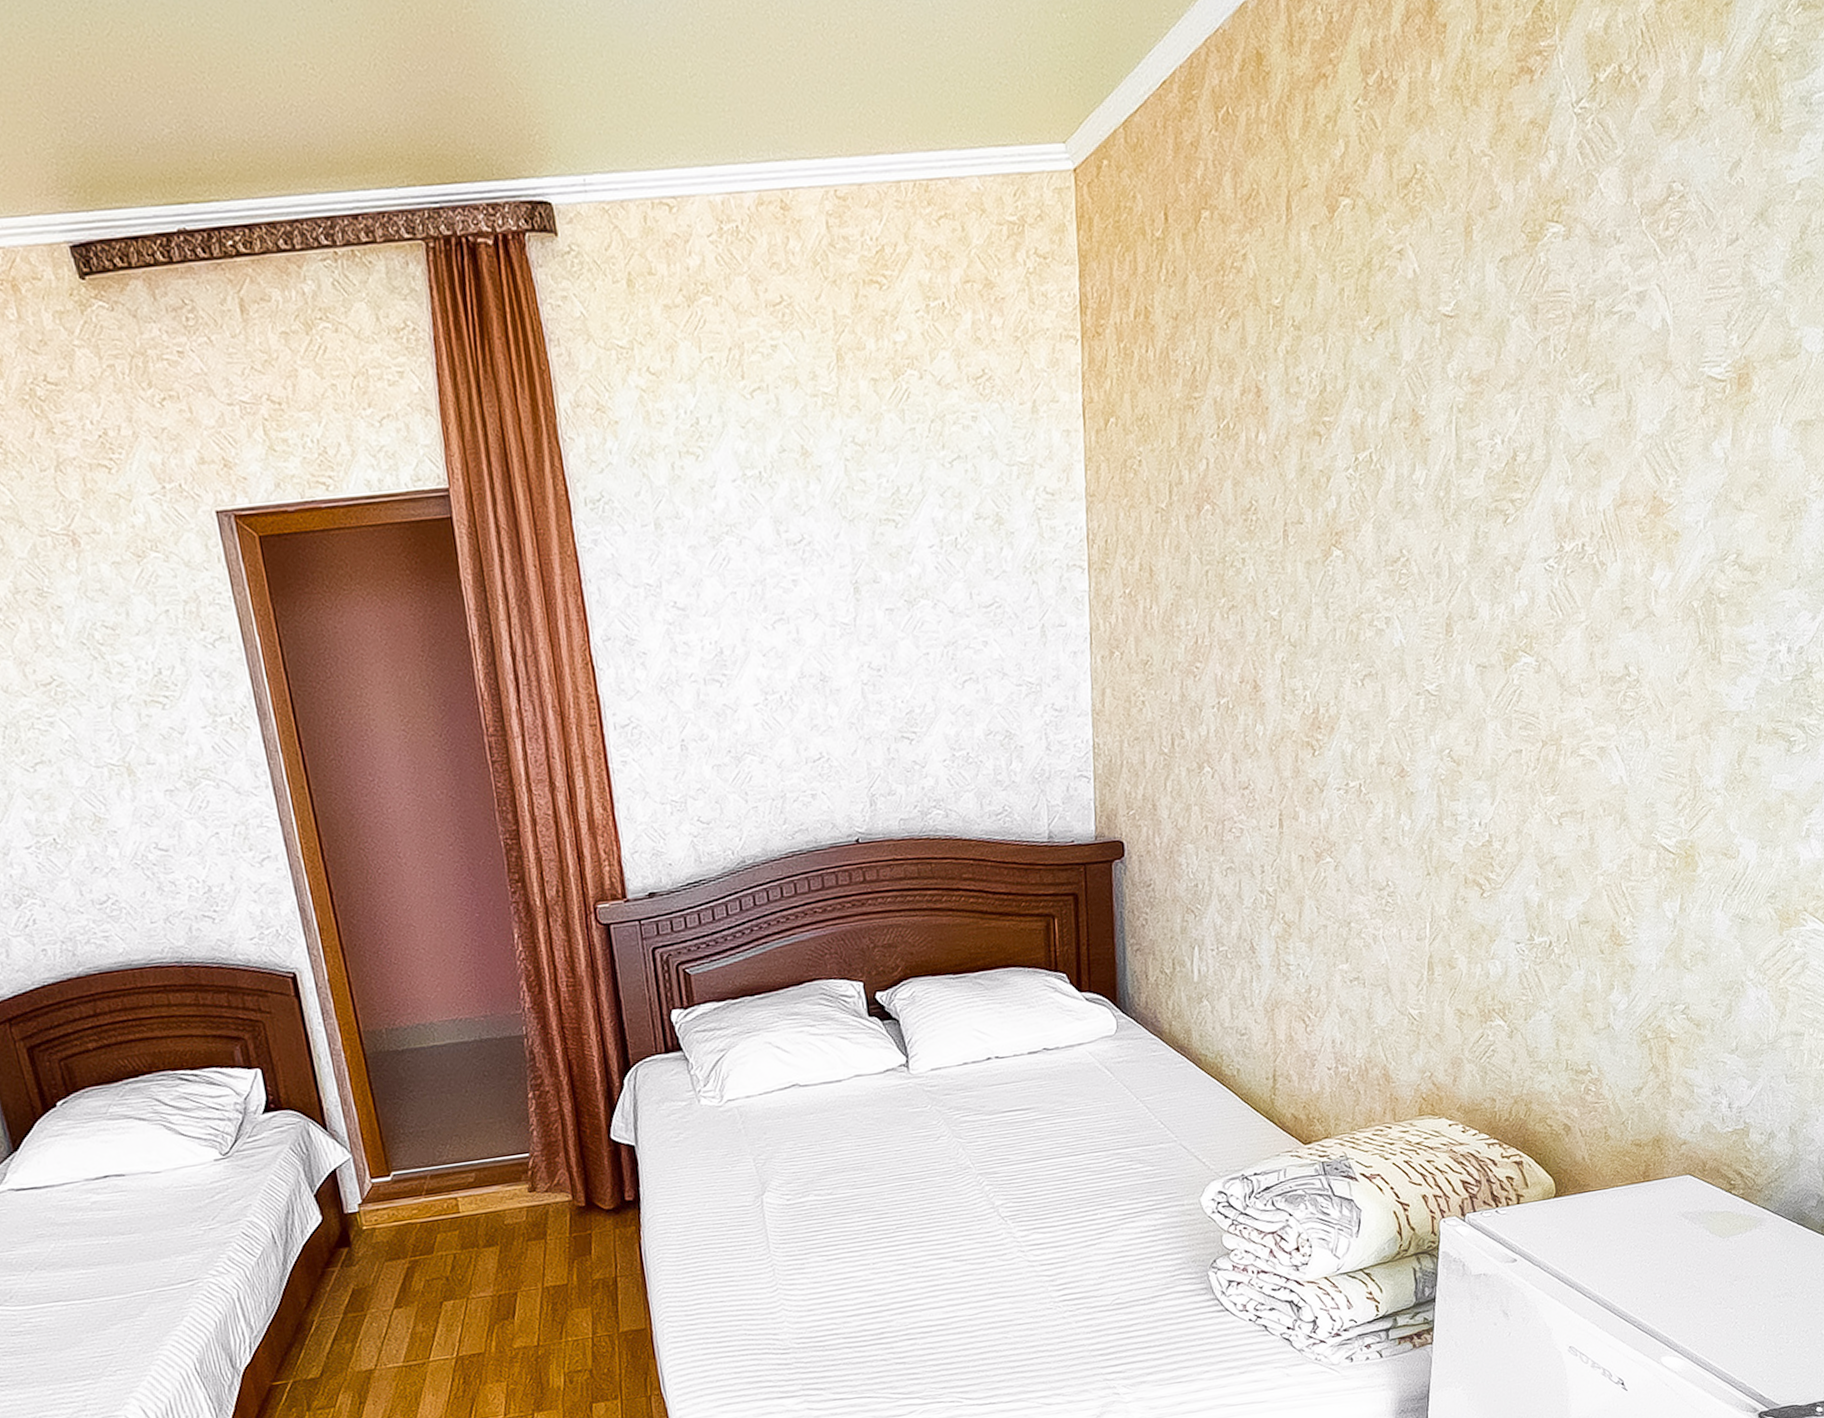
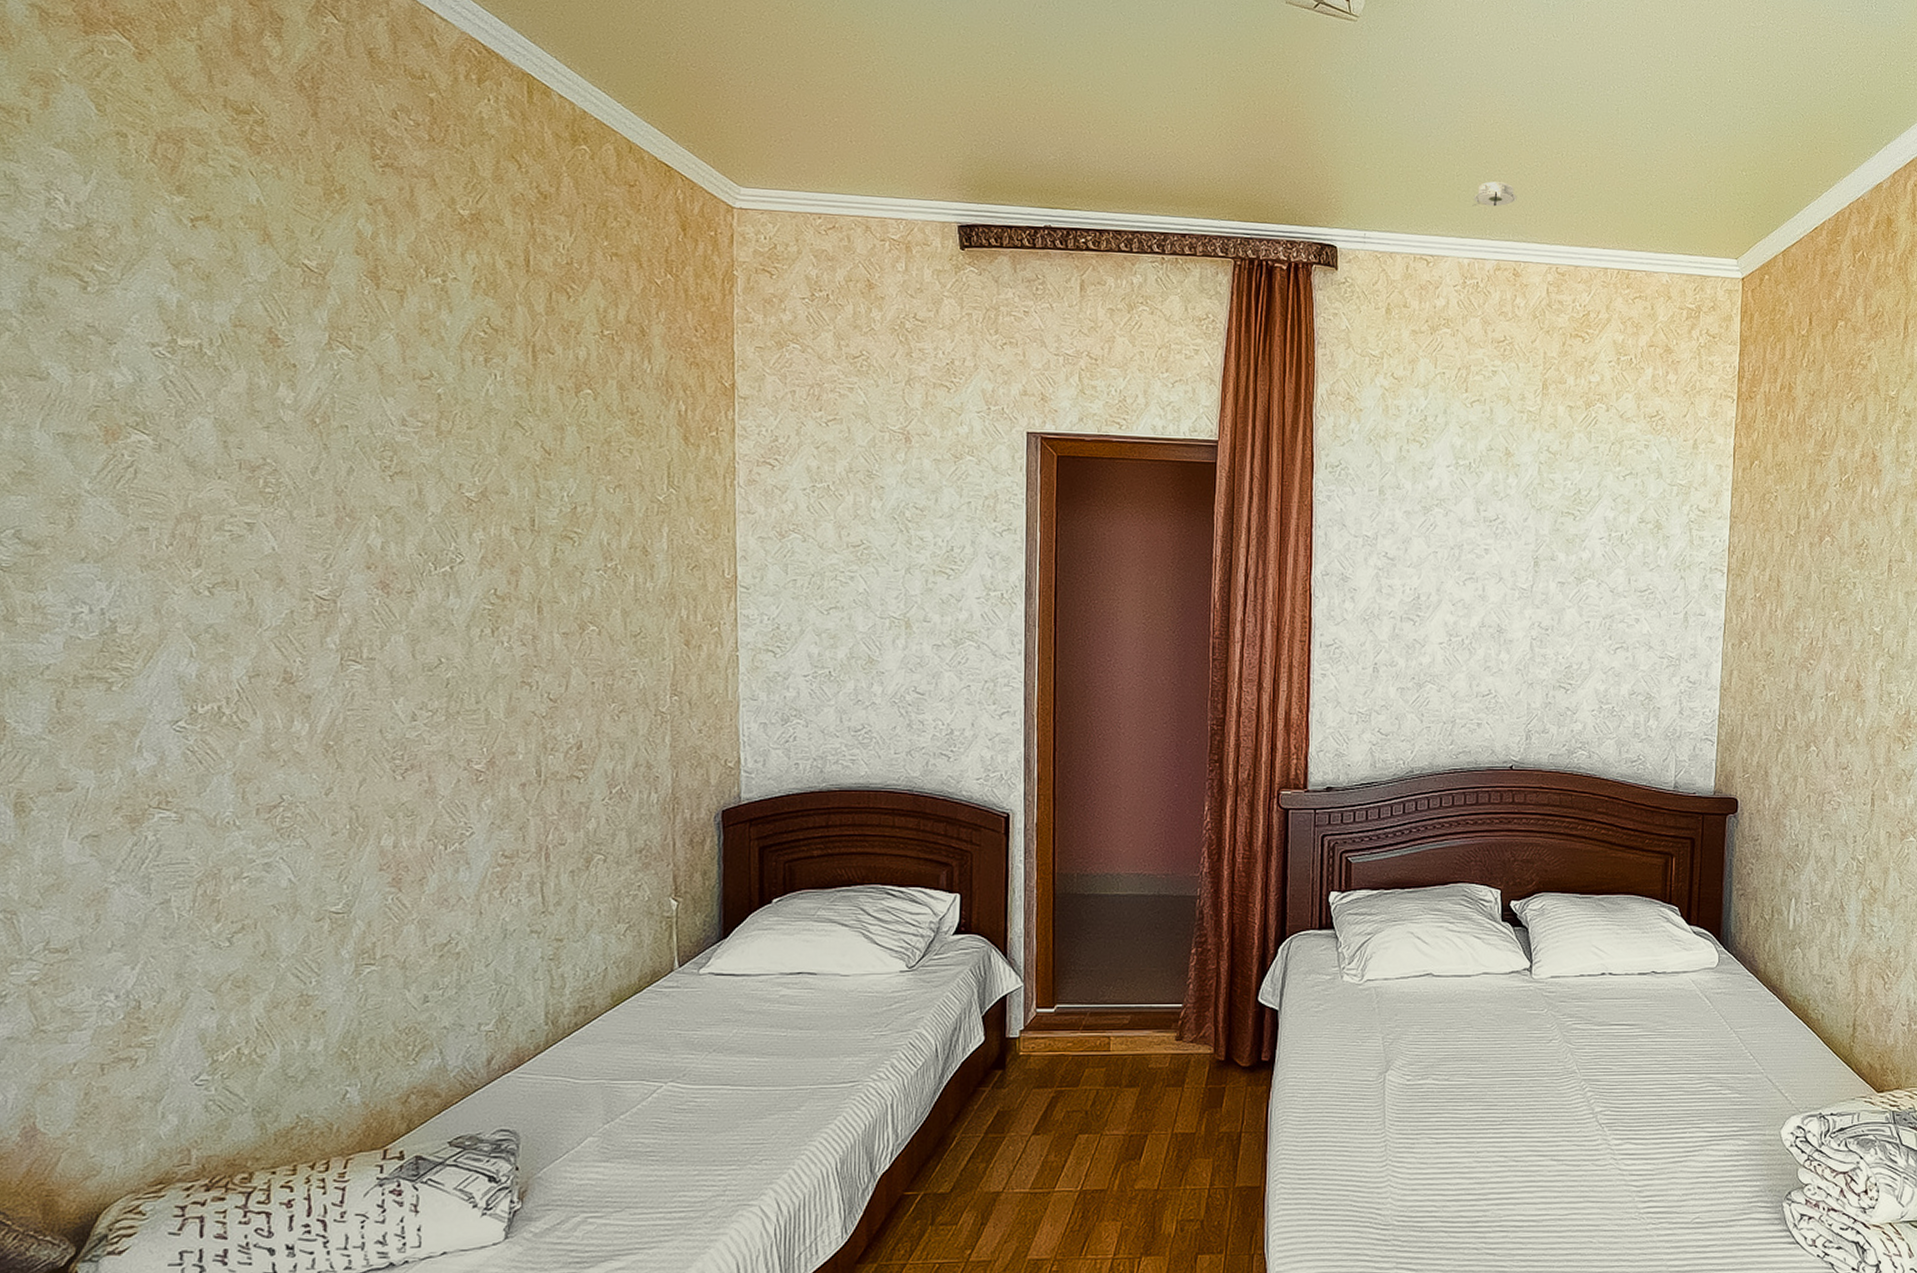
smoke detector: none [716,77,772,119] -> present [1472,181,1517,207]

